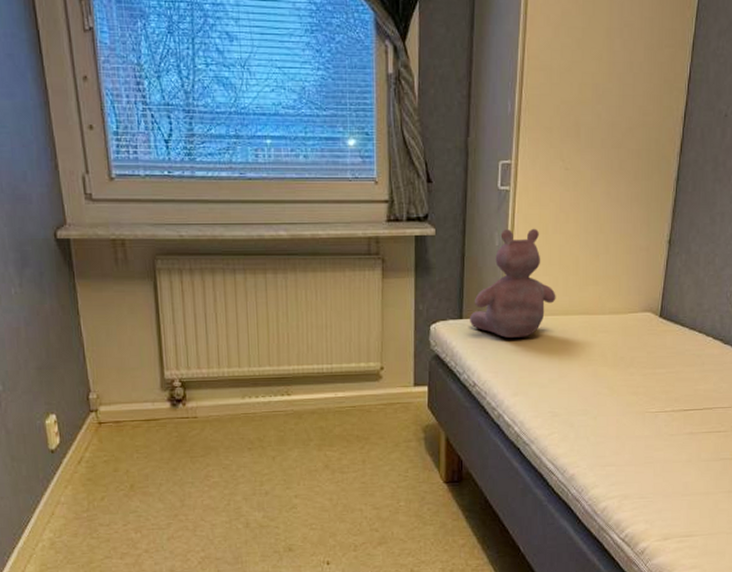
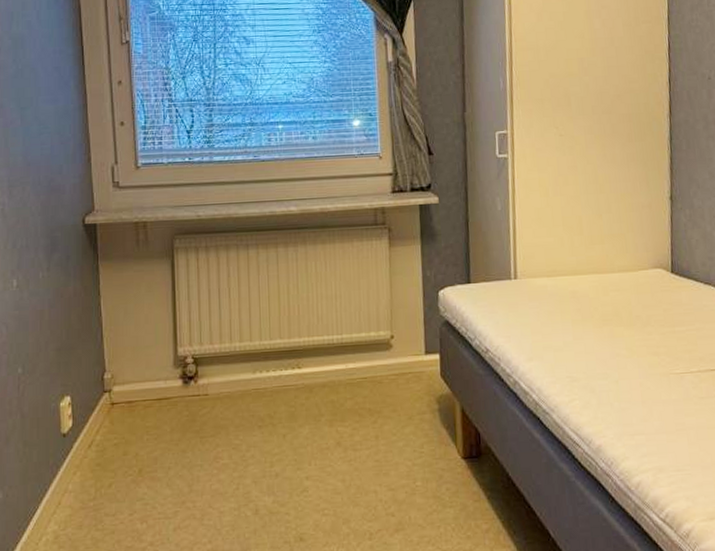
stuffed animal: present [470,228,556,339] -> none [478,191,563,302]

